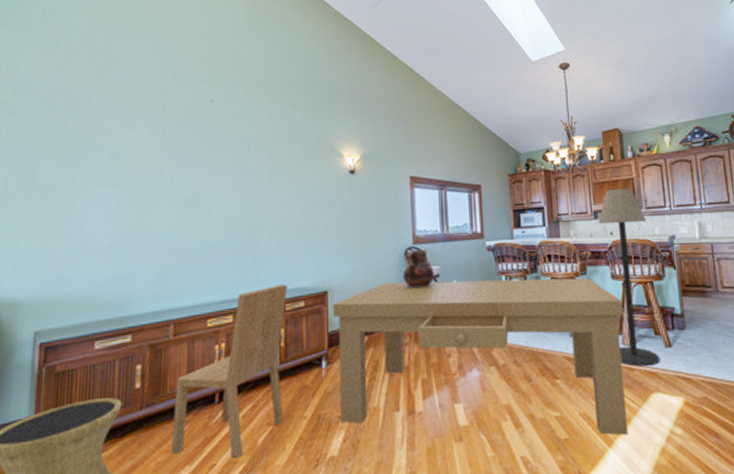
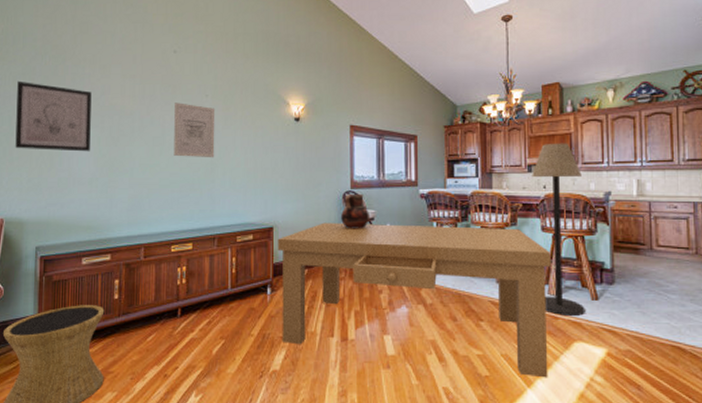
wall art: none [11,135,111,216] -> present [15,80,92,152]
dining chair: present [170,284,287,460] -> none [142,219,238,365]
wall art: none [210,157,260,218] -> present [174,103,216,158]

